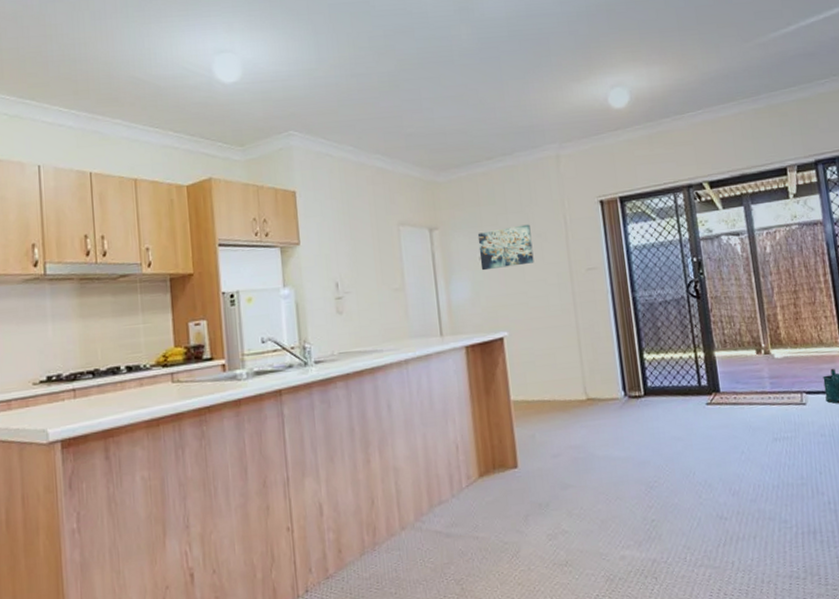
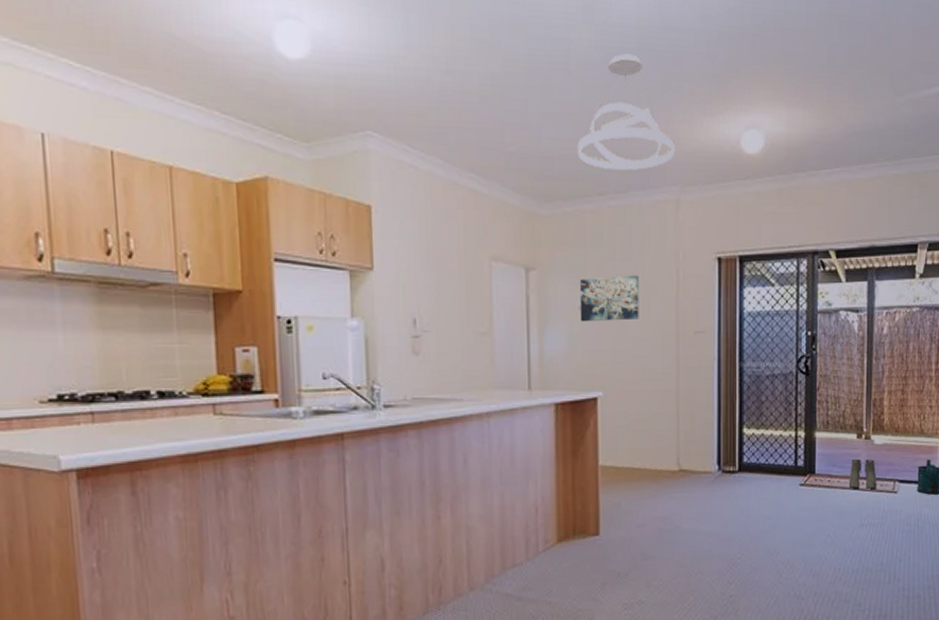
pendant light: none [464,40,551,137] -> present [577,54,675,170]
boots: none [754,373,784,404] -> present [848,459,877,489]

